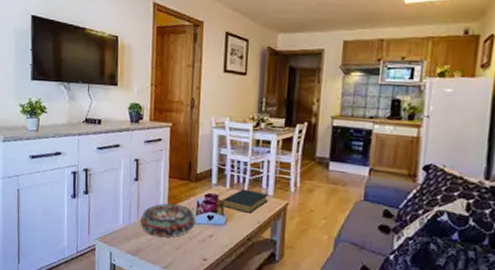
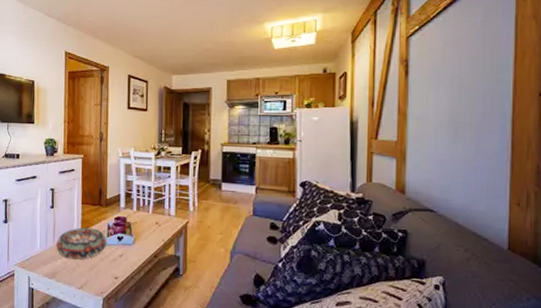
hardback book: present [221,189,268,213] -> none [130,211,171,233]

